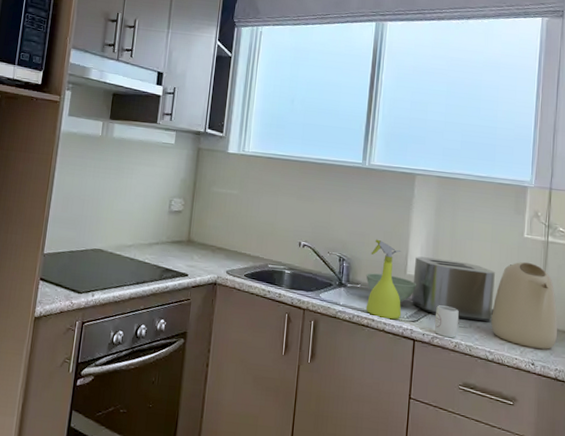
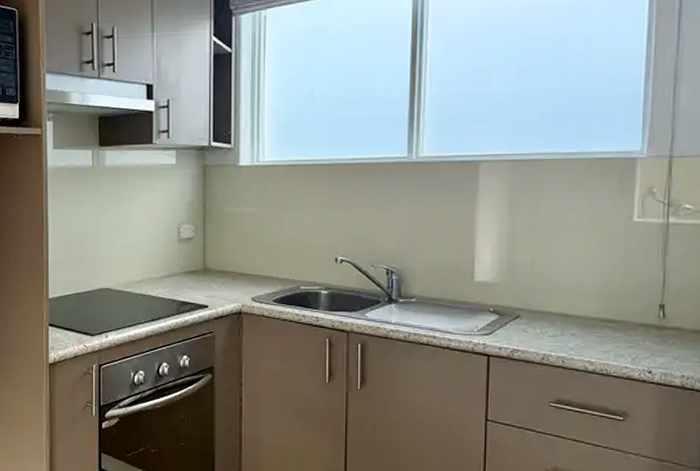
spray bottle: present [365,239,402,320] -> none [424,244,471,335]
bowl: present [366,273,417,303] -> none [421,284,489,315]
toaster: present [412,256,496,323] -> none [483,259,595,328]
mug: present [434,305,460,338] -> none [513,313,547,350]
kettle: present [491,261,558,350] -> none [590,251,685,354]

